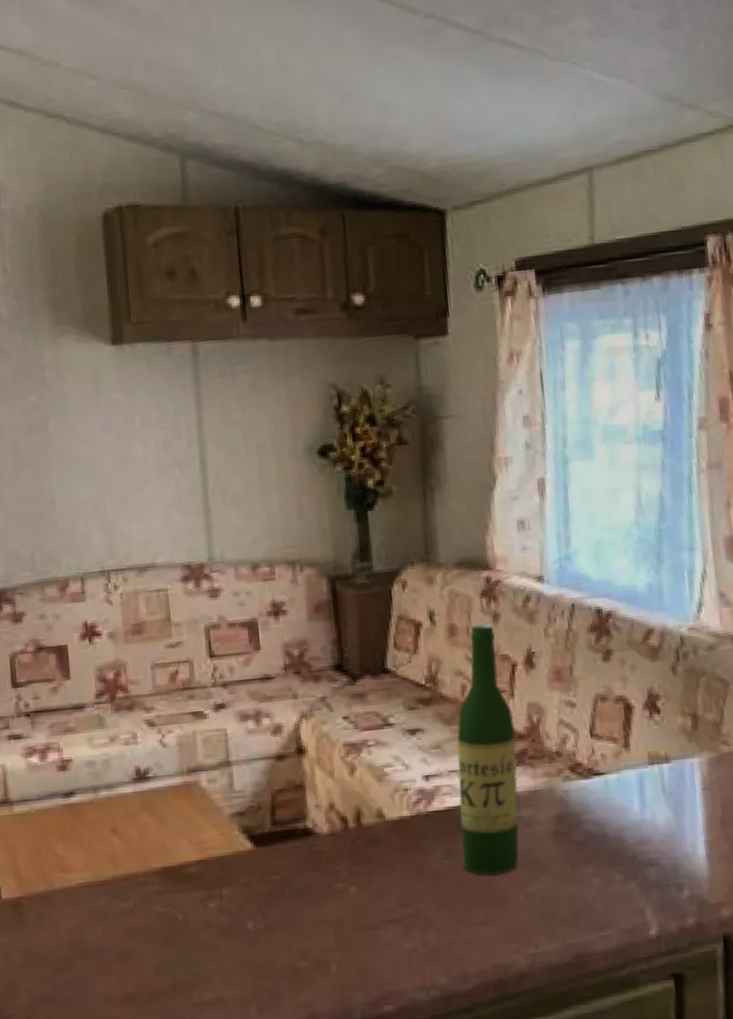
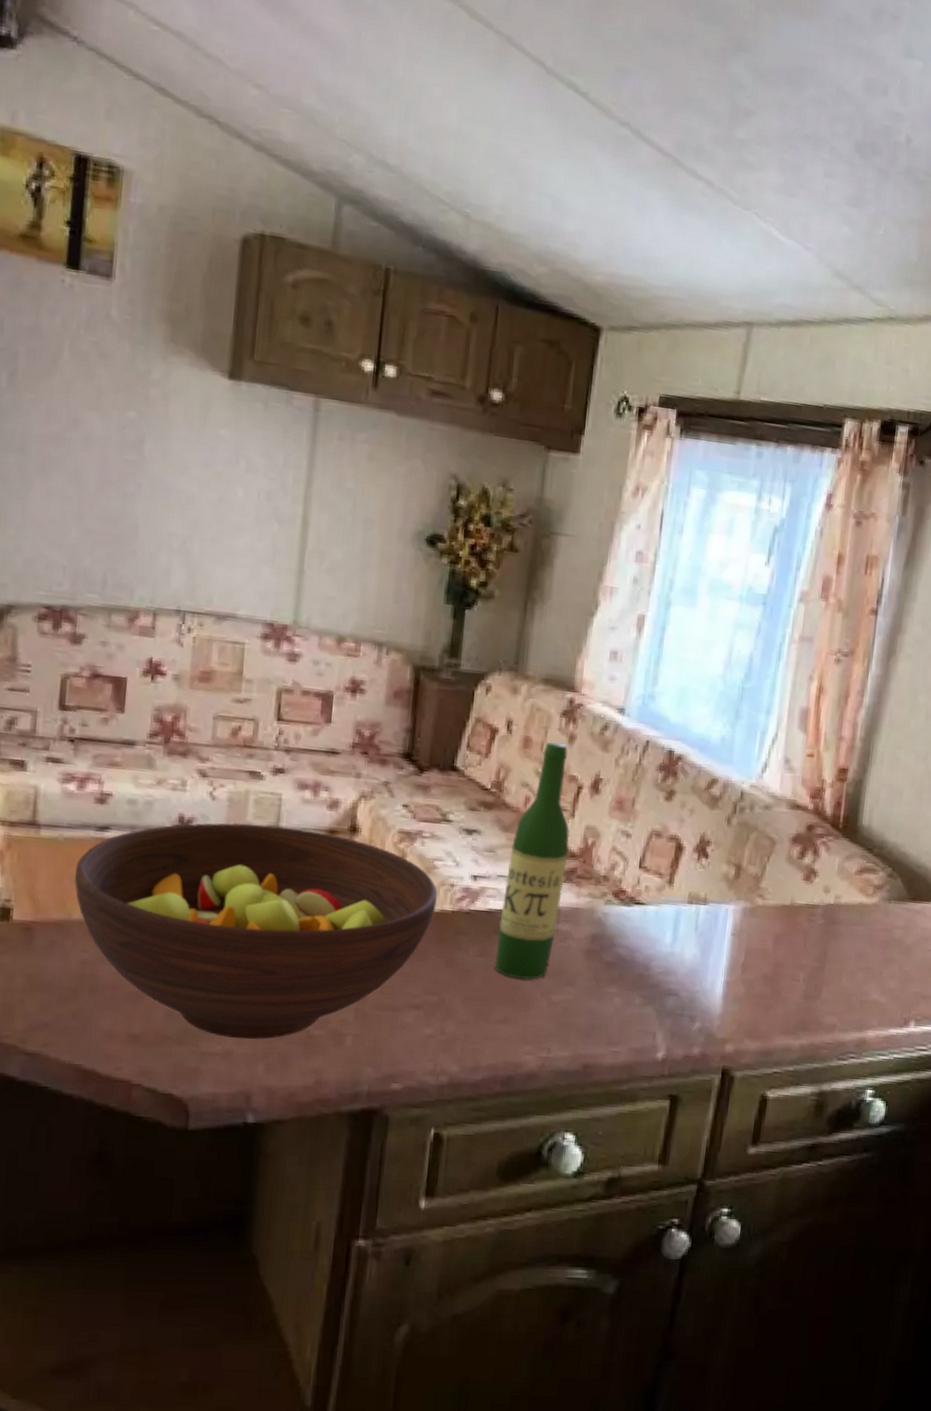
fruit bowl: none [50,760,394,983] -> present [74,823,438,1040]

